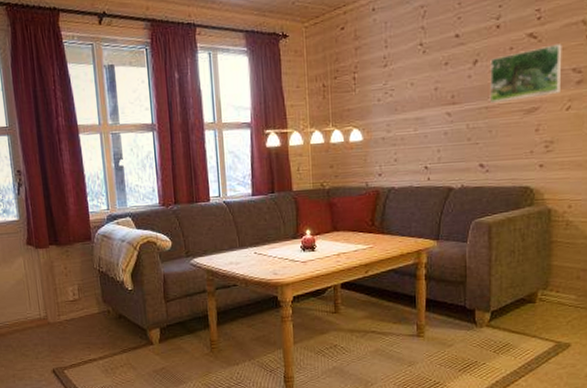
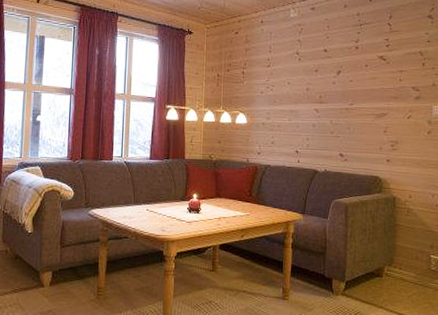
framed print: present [489,44,562,104] -> none [349,67,405,107]

